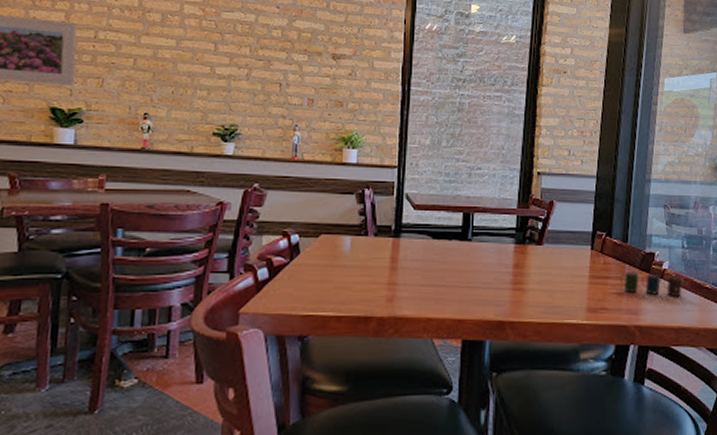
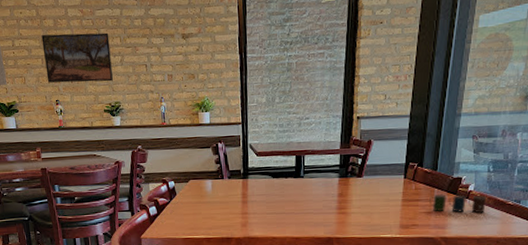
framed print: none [136,29,236,98] -> present [41,32,113,83]

